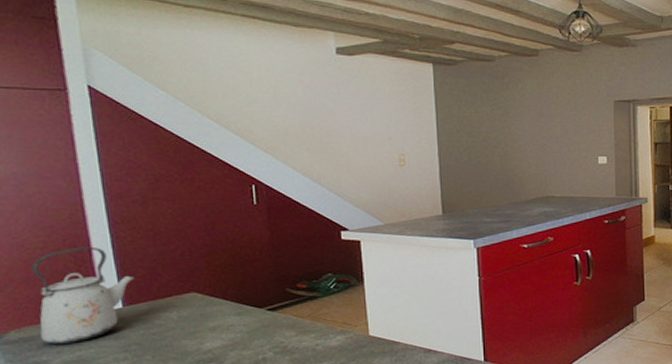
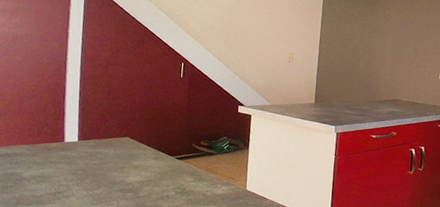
kettle: present [32,246,135,345] -> none [20,92,91,163]

